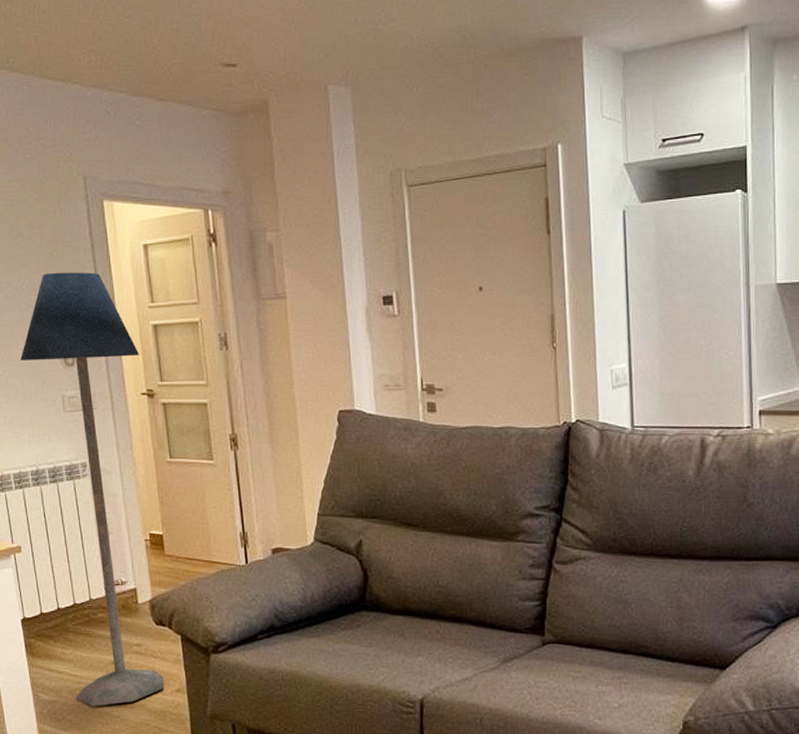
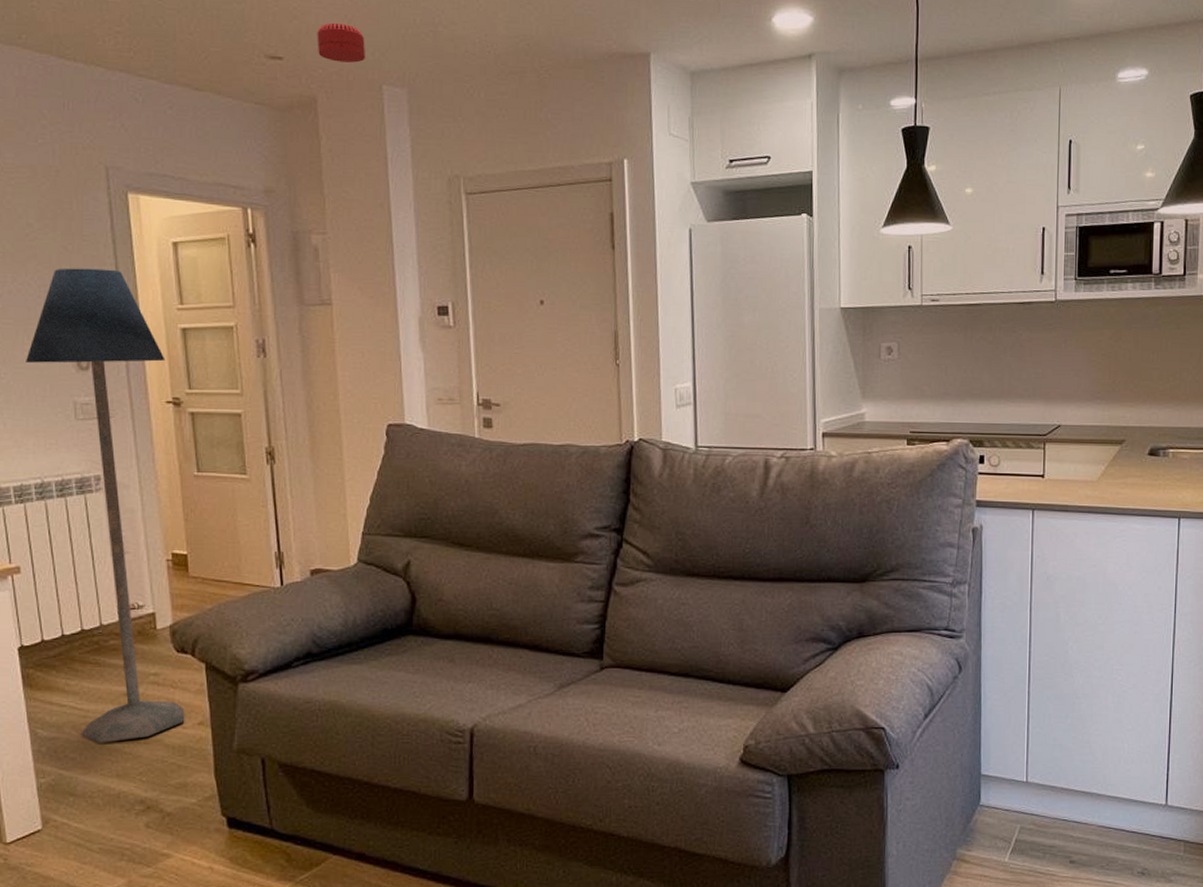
smoke detector: none [267,27,312,65] -> present [317,22,366,63]

